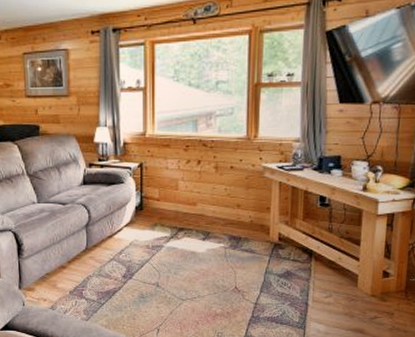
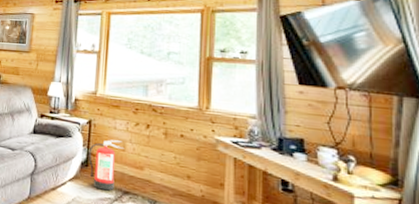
fire extinguisher: none [142,180,176,230] -> present [88,139,123,191]

